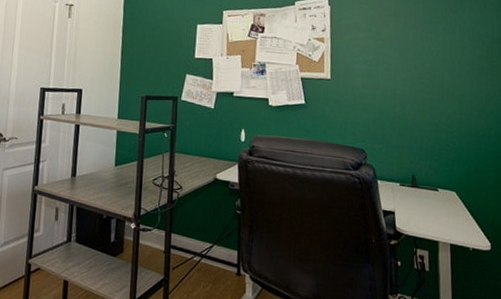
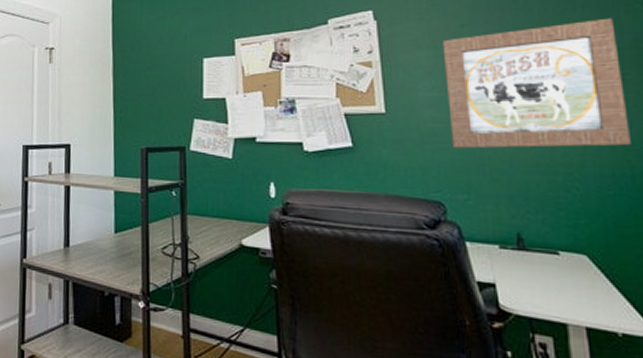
wall art: none [374,19,491,114] -> present [442,18,631,149]

